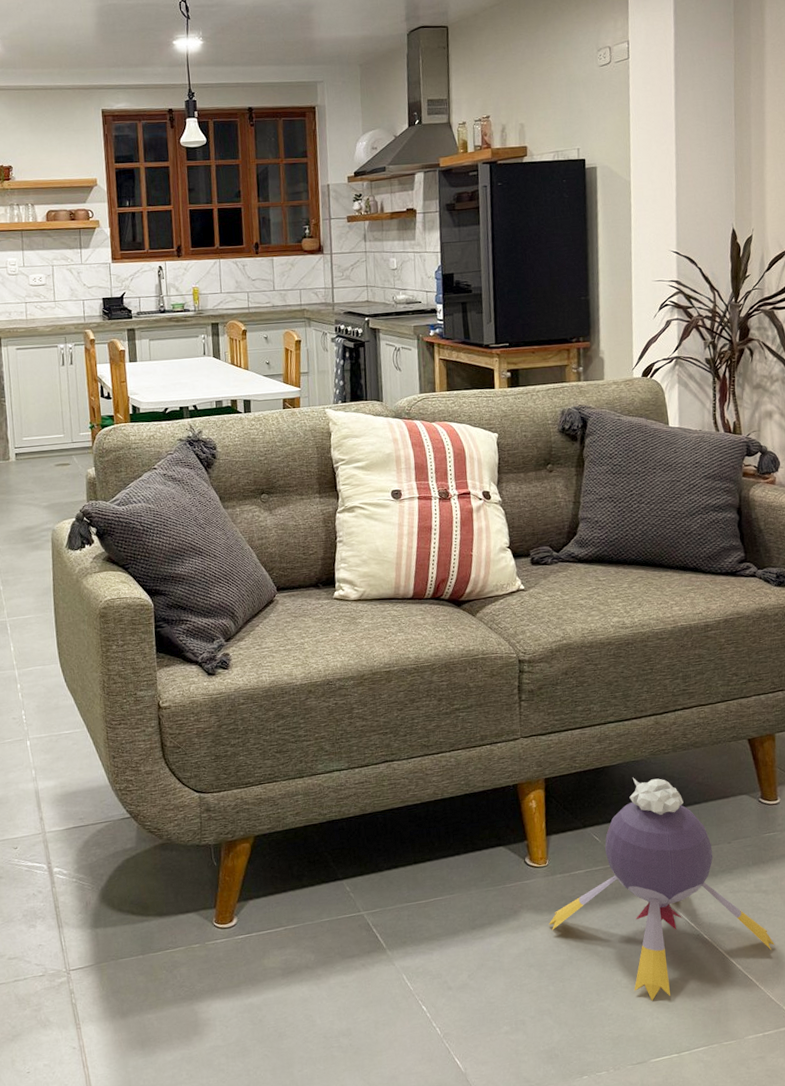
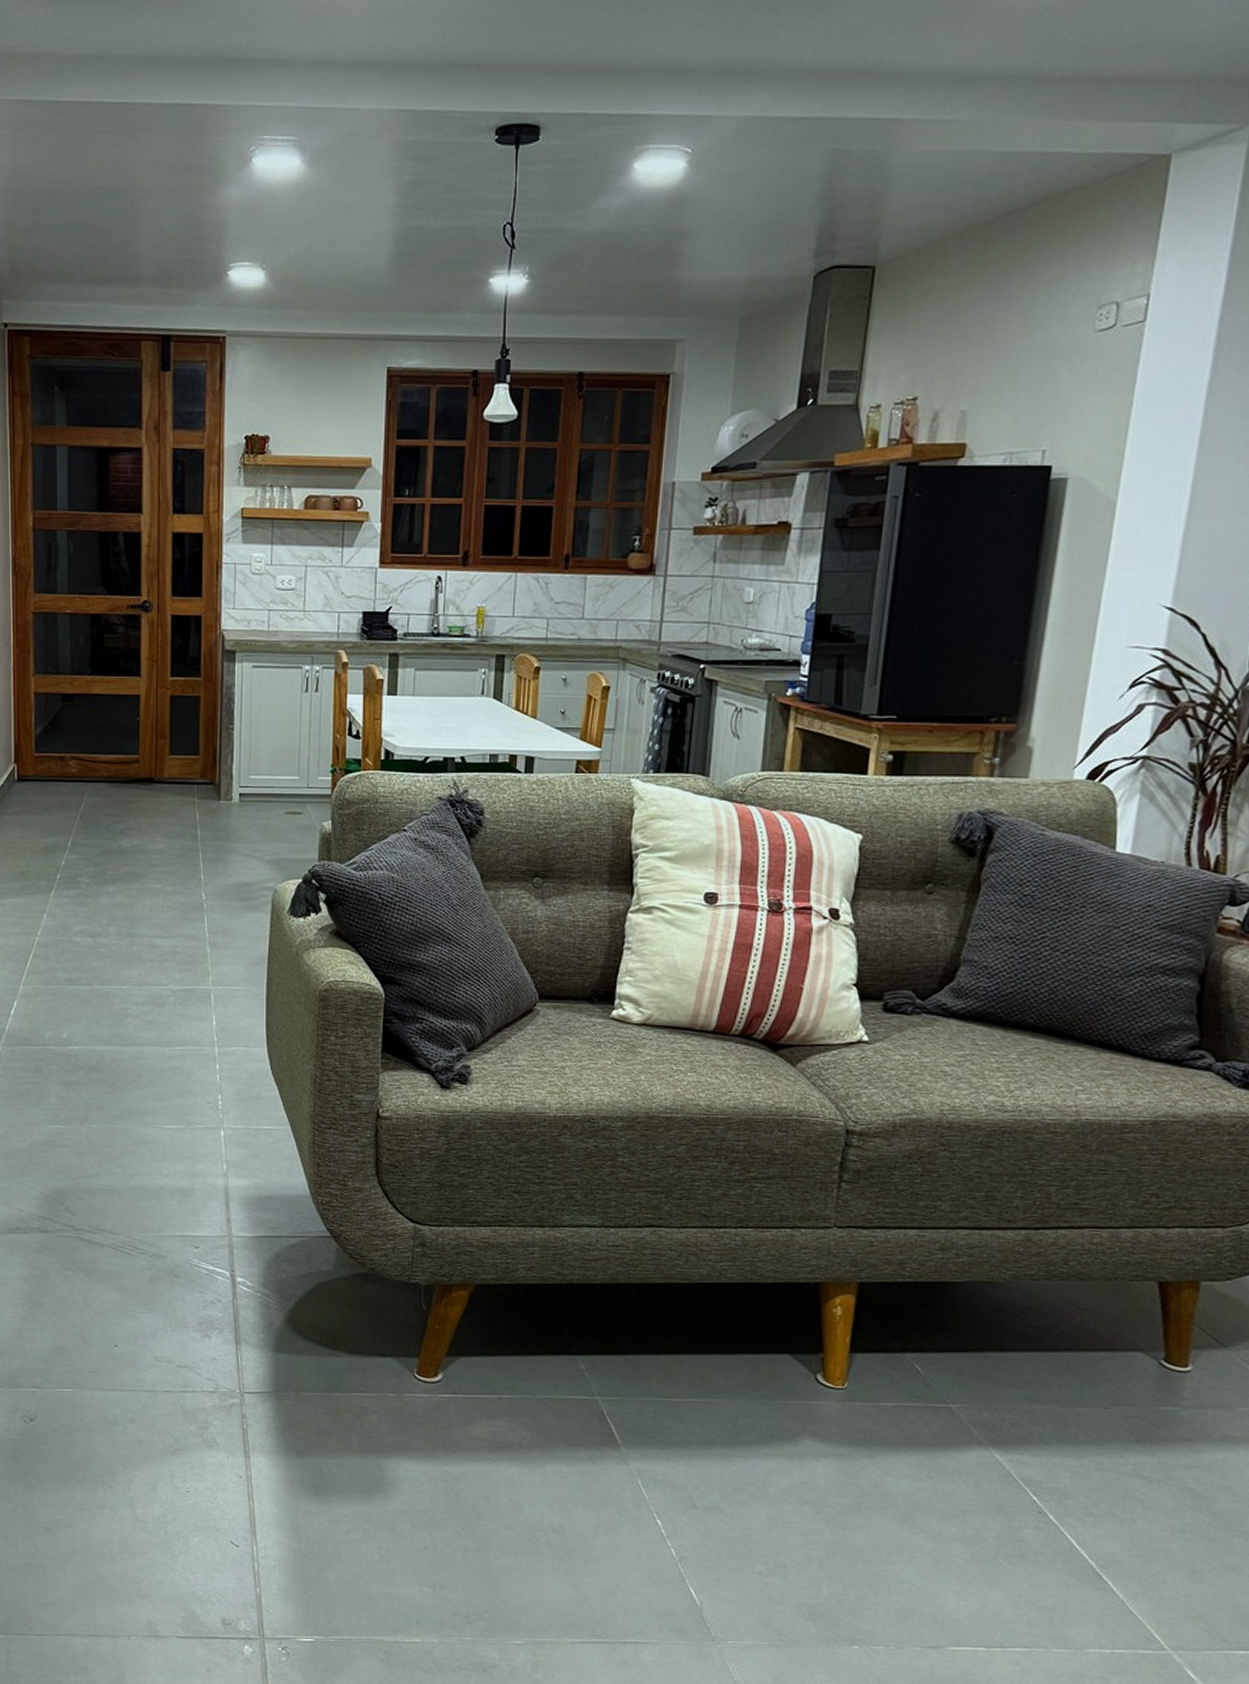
plush toy: present [548,777,775,1001] -> none [835,1302,1149,1578]

